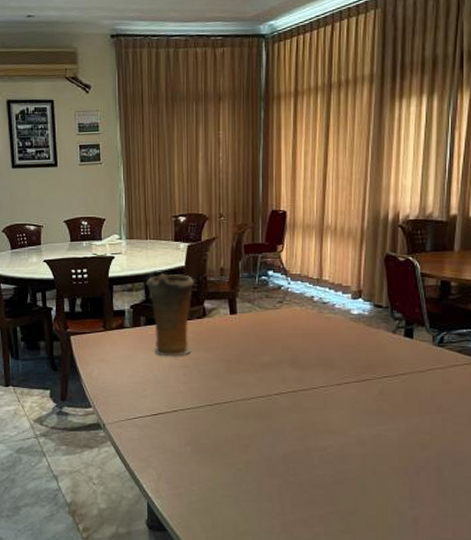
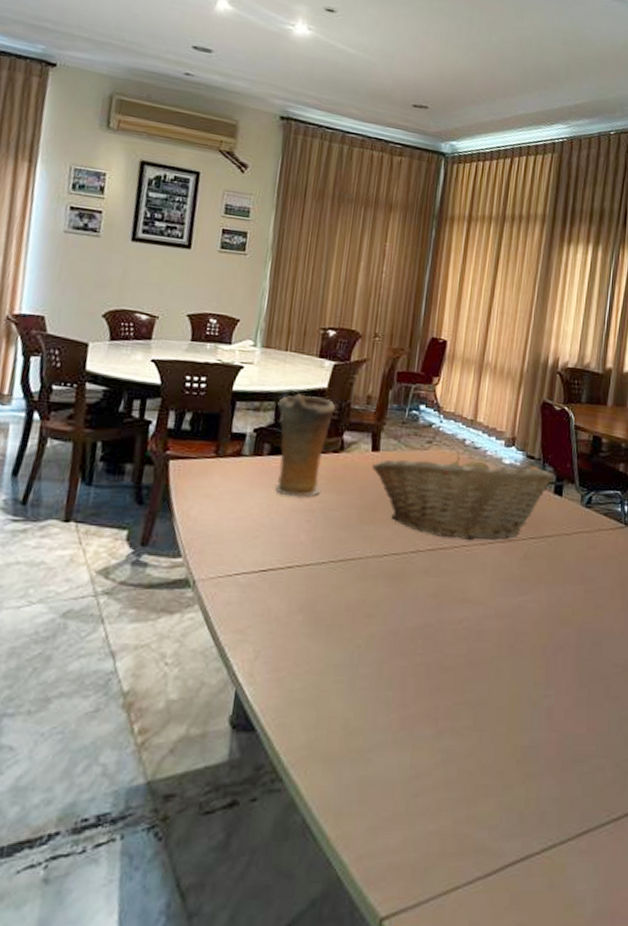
fruit basket: none [232,308,404,383] -> present [372,452,555,541]

